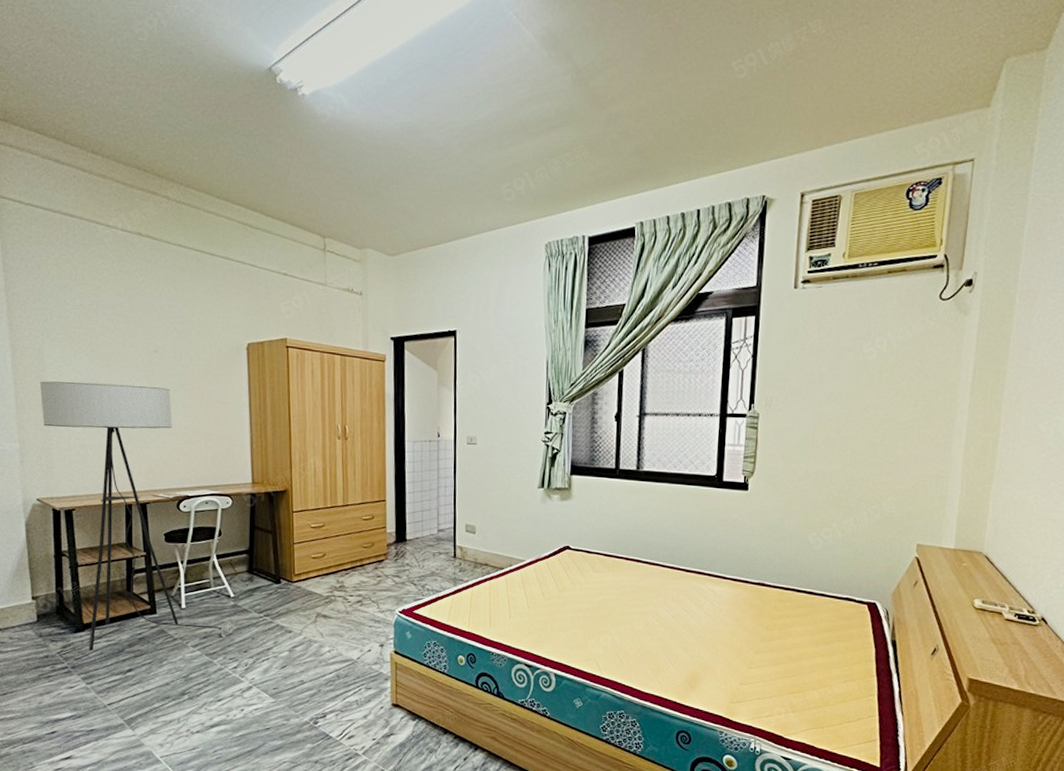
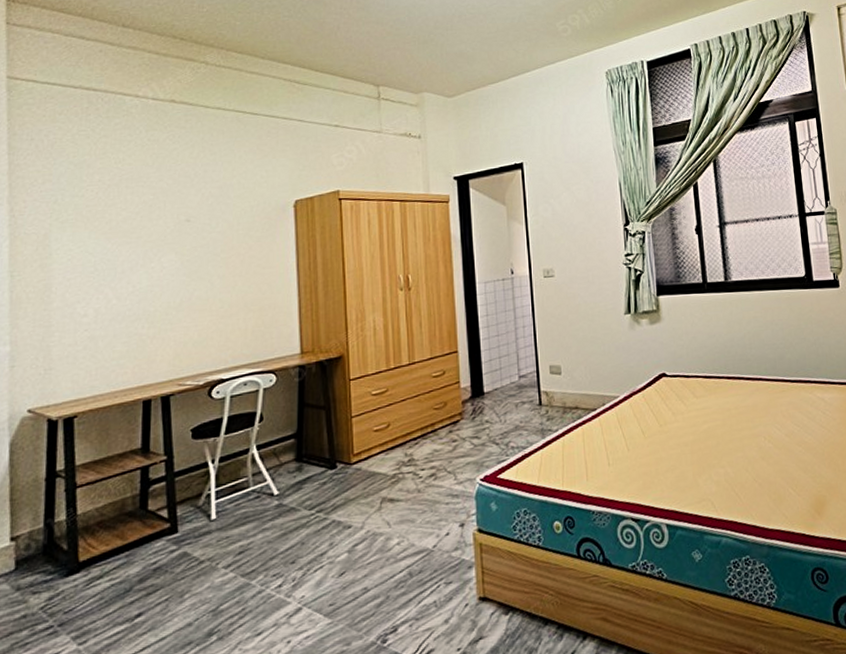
floor lamp: present [40,381,237,651] -> none [42,259,282,597]

